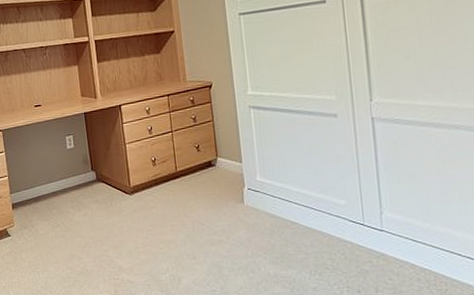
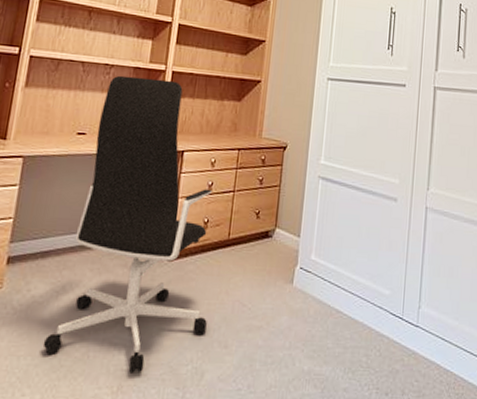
office chair: none [47,48,174,281] -> present [42,75,212,373]

